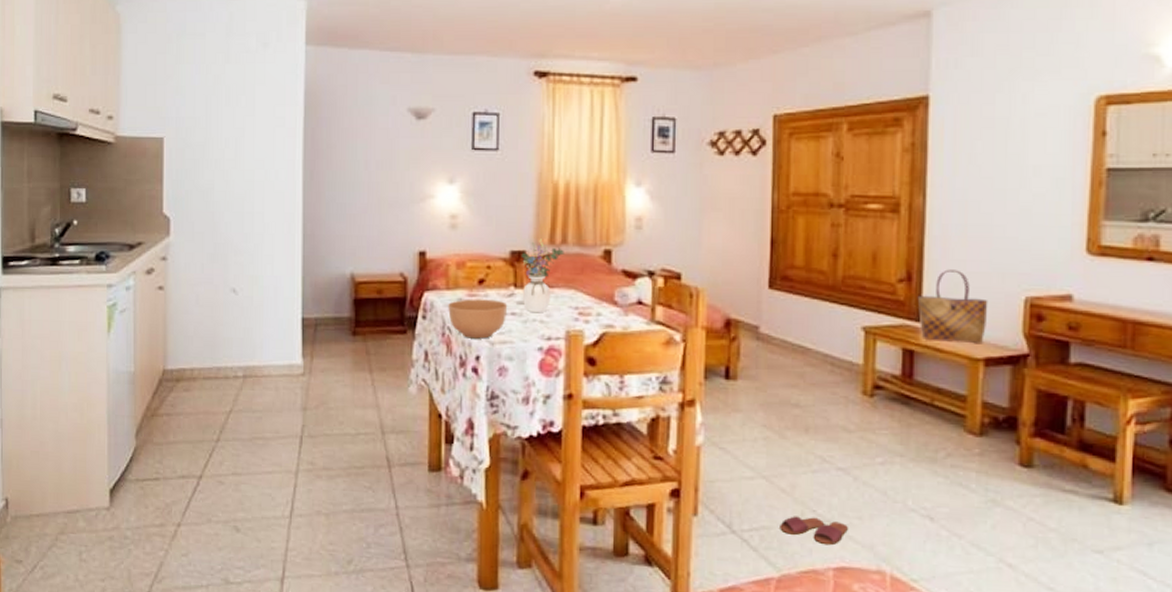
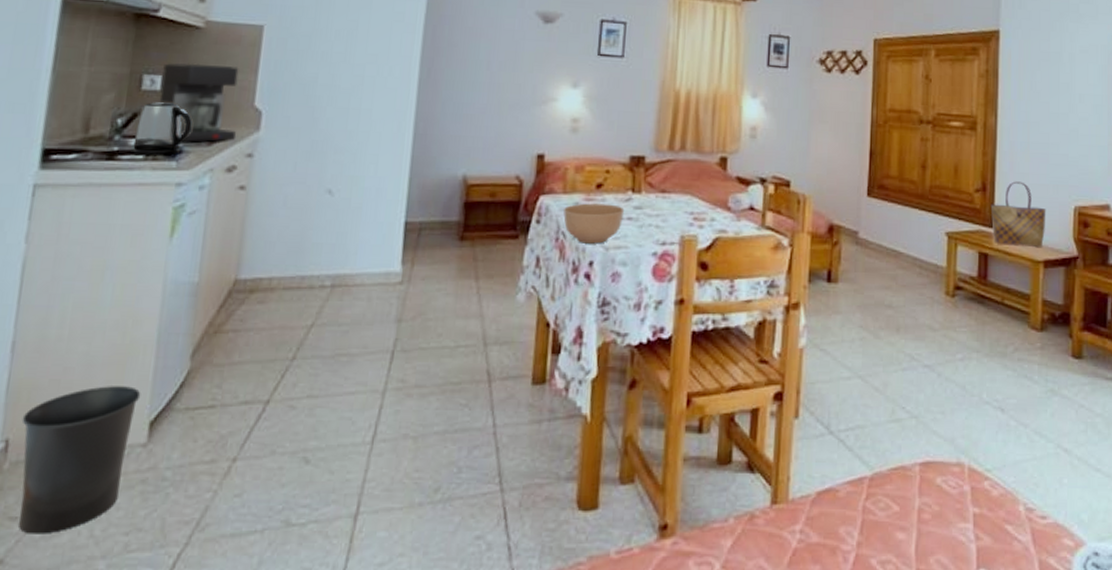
waste bin: none [15,458,100,576] -> present [19,386,141,534]
kettle: none [70,211,114,260] -> present [132,101,193,156]
coffee maker: none [86,176,150,248] -> present [159,63,239,143]
bouquet: present [521,239,564,313] -> none [640,145,682,218]
slippers: present [780,516,848,544] -> none [873,414,932,440]

